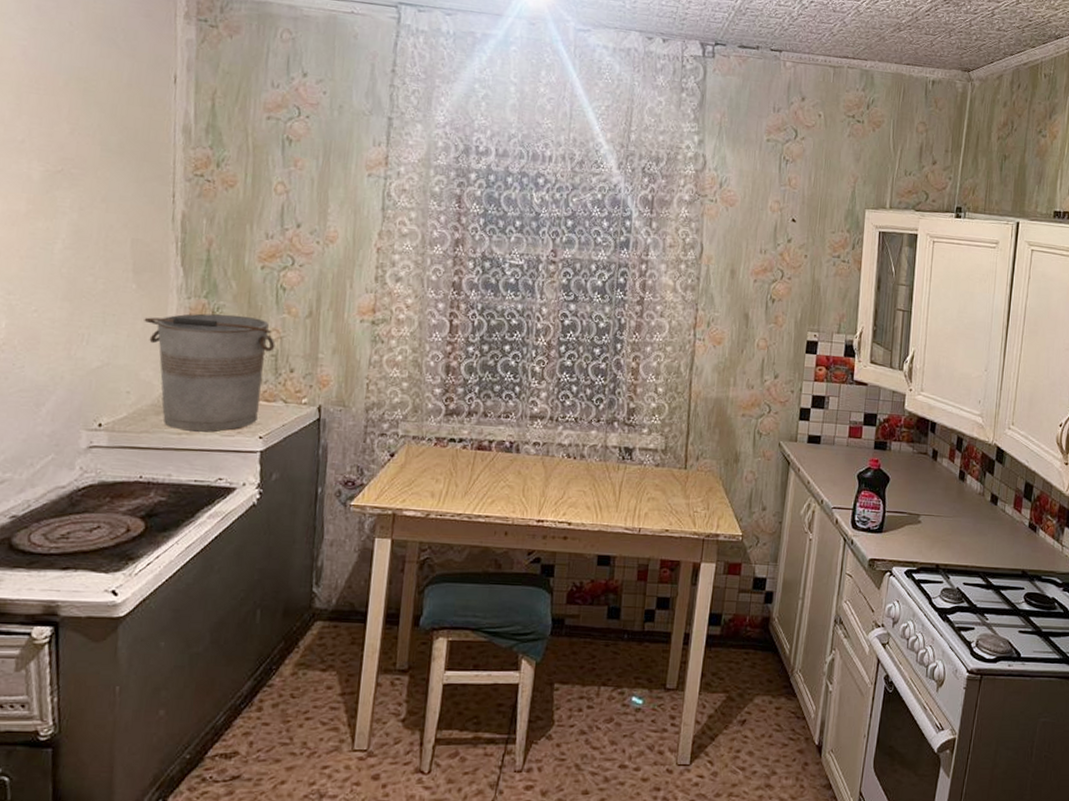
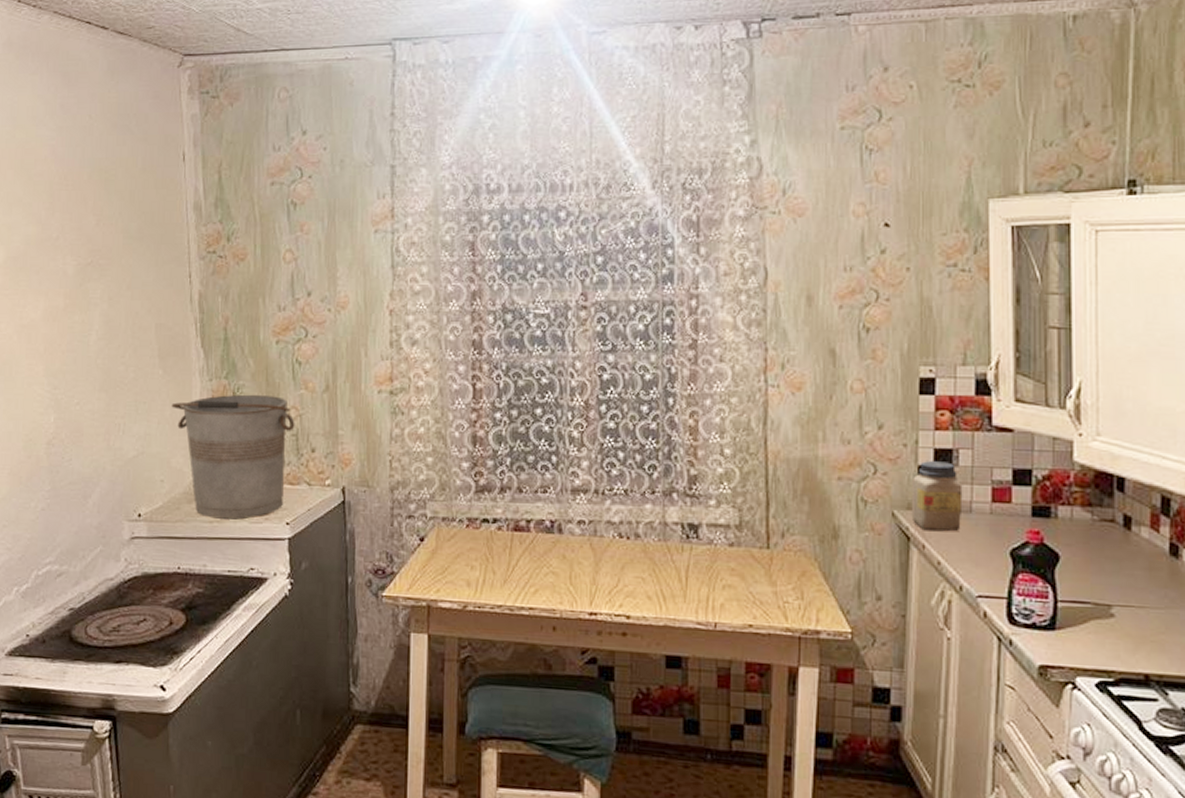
jar: none [792,404,830,459] -> present [911,461,963,532]

